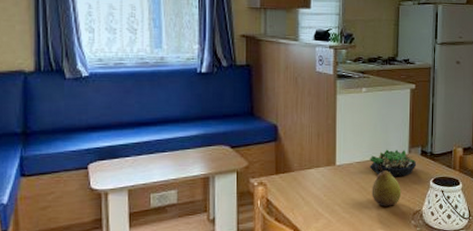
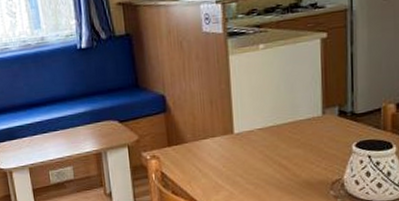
succulent plant: present [370,149,417,177] -> none [274,111,334,144]
fruit: present [372,166,402,207] -> none [278,131,316,176]

